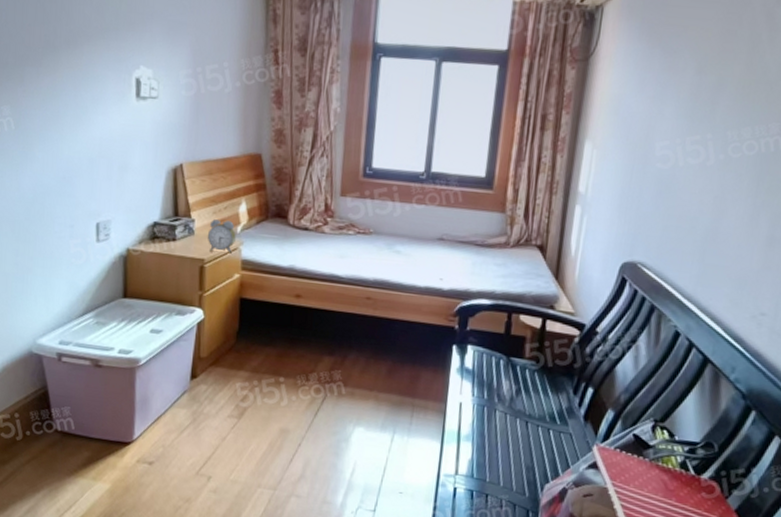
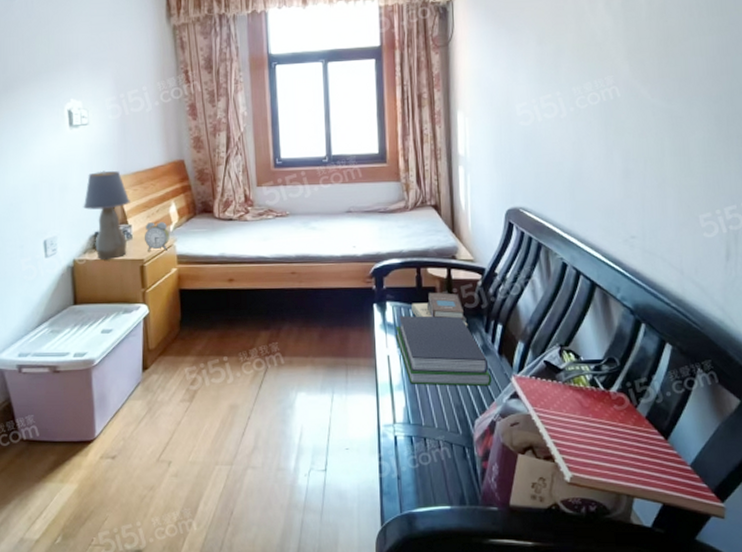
table lamp: none [143,153,196,255] -> present [83,170,130,260]
book: none [472,362,572,451] -> present [396,315,492,386]
books: none [495,341,555,385] -> present [412,292,468,326]

